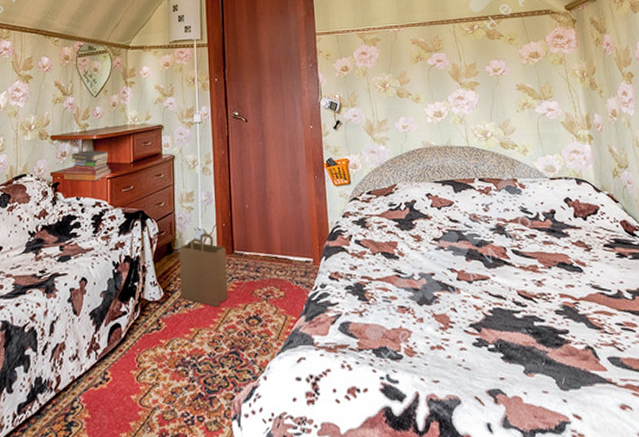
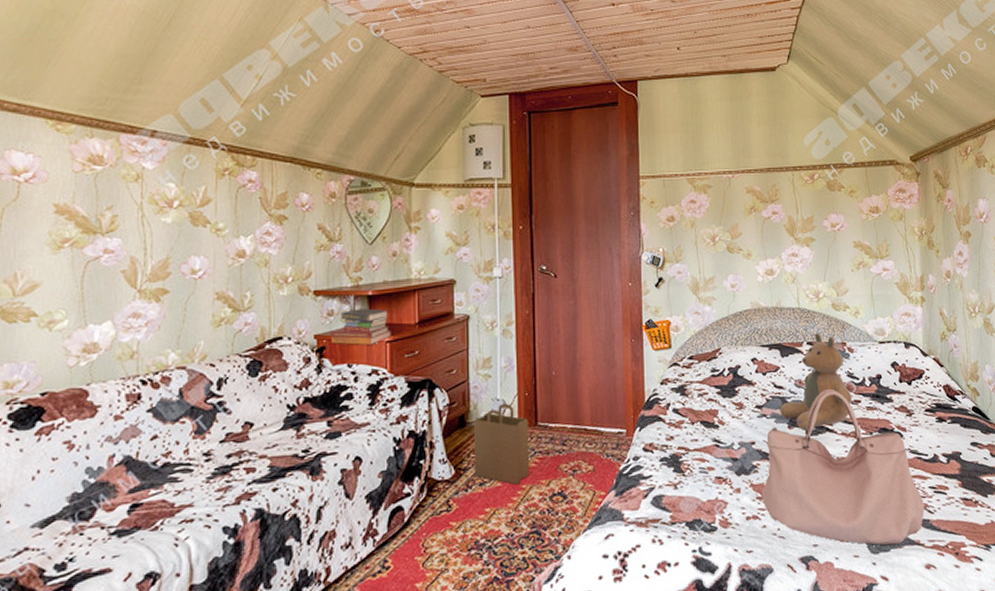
handbag: none [444,223,614,383] -> present [762,388,925,546]
teddy bear: none [456,170,528,263] -> present [780,333,853,430]

